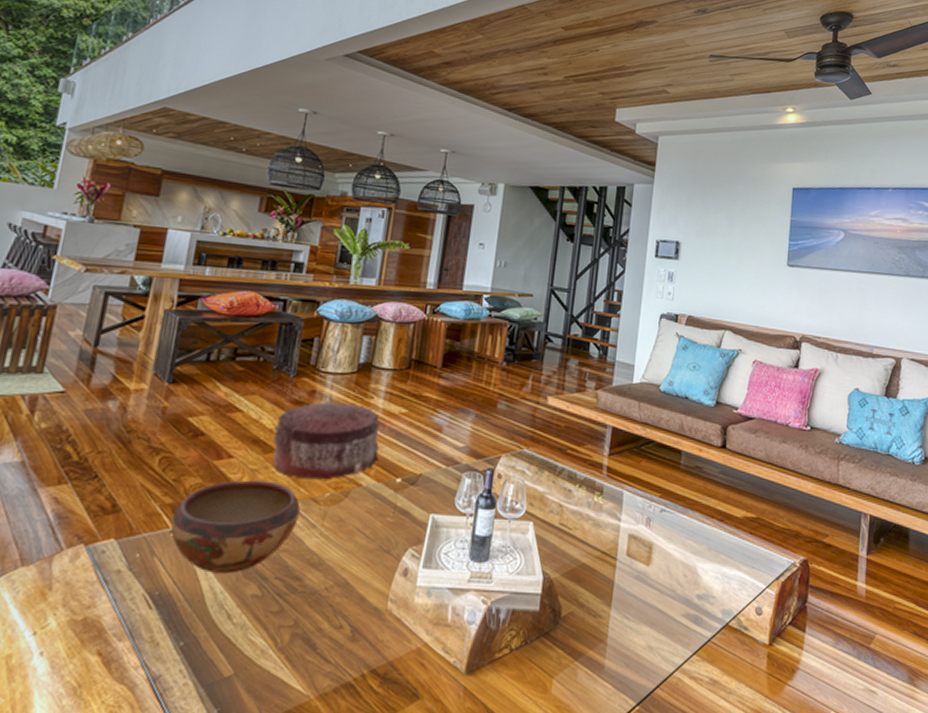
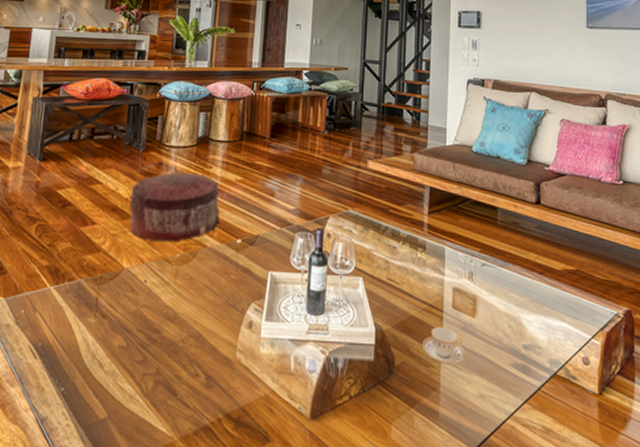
decorative bowl: present [170,480,301,573] -> none [47,244,155,327]
teacup: none [591,574,636,615] -> present [422,326,465,364]

